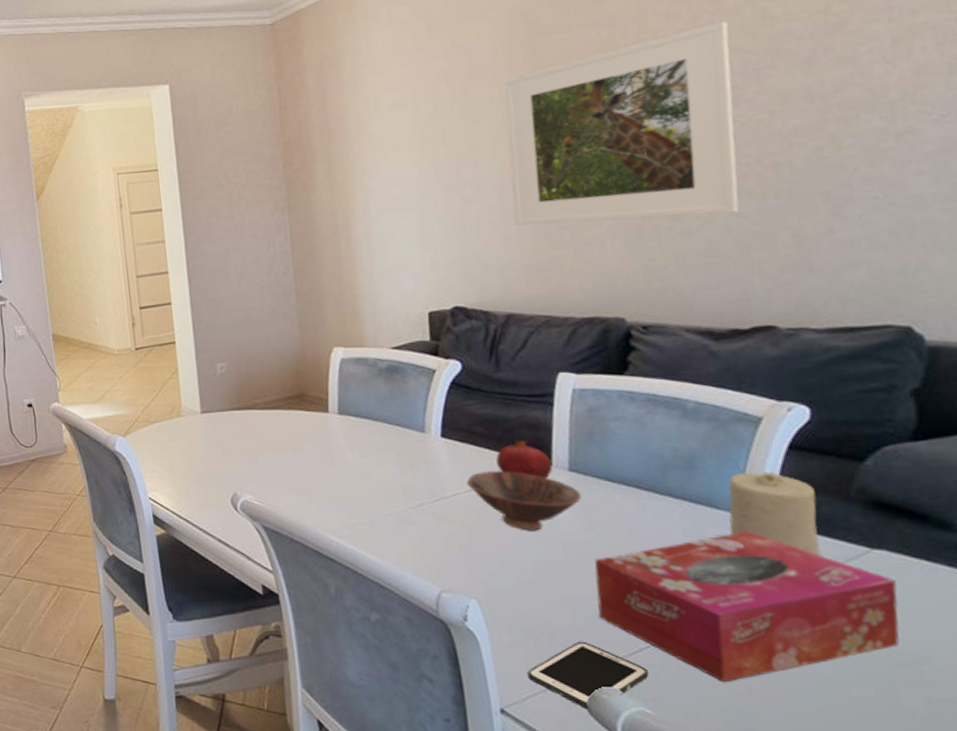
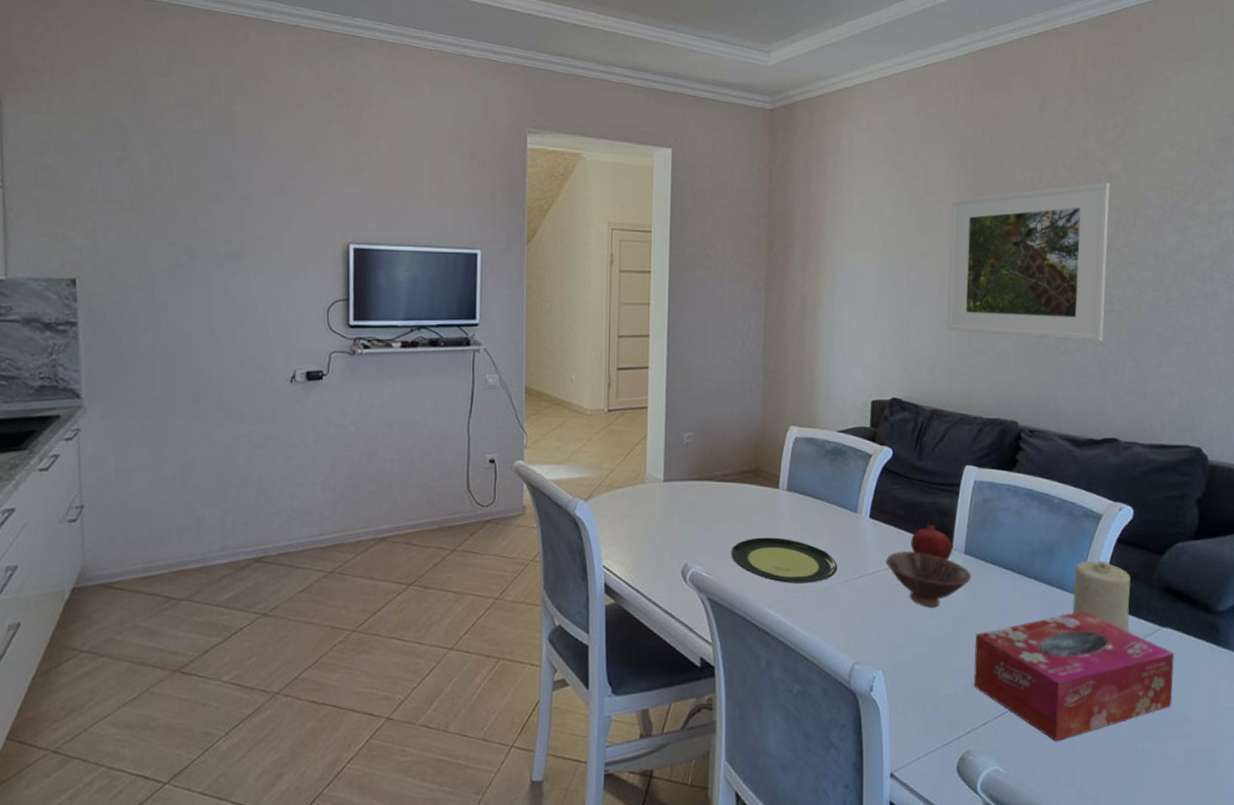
plate: none [282,462,409,509] -> present [731,537,838,583]
cell phone: present [527,641,649,710] -> none [915,708,1005,771]

